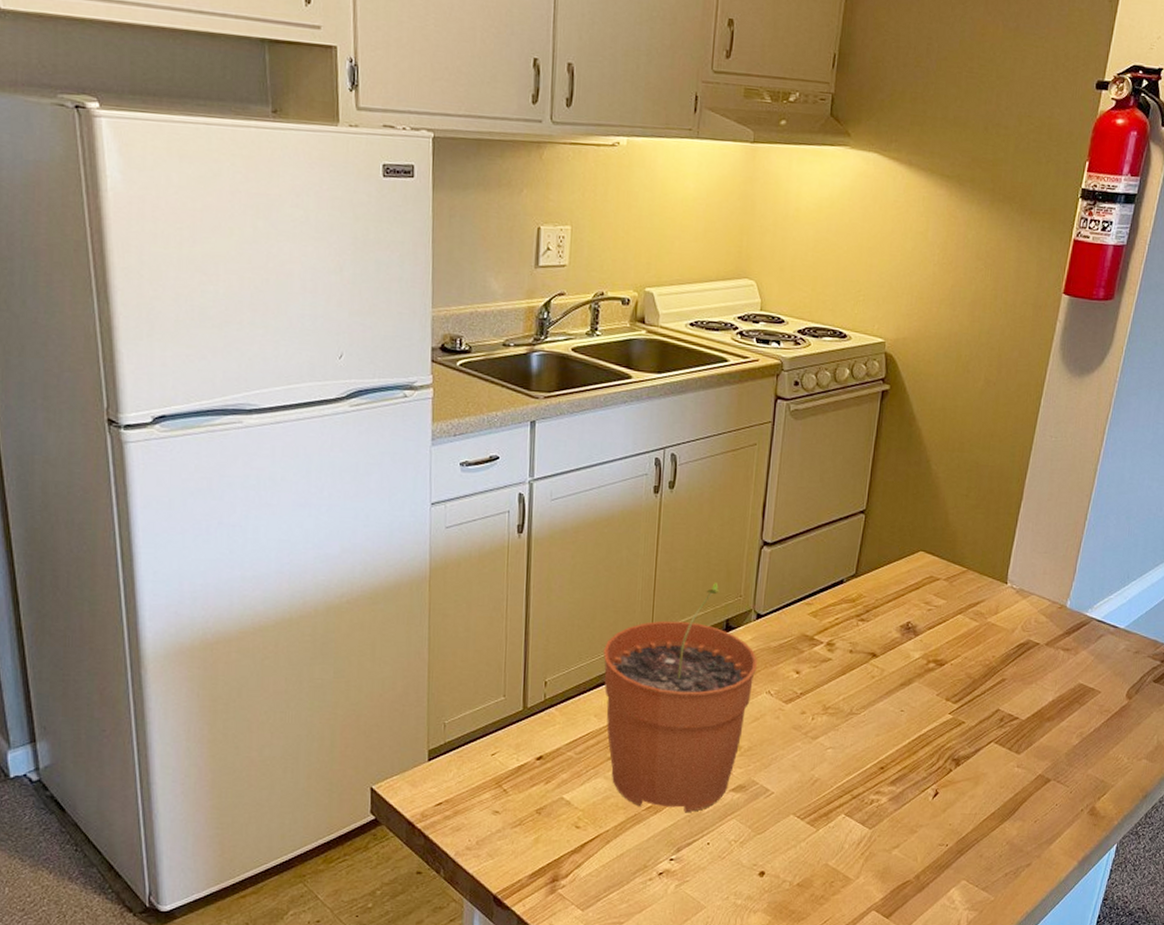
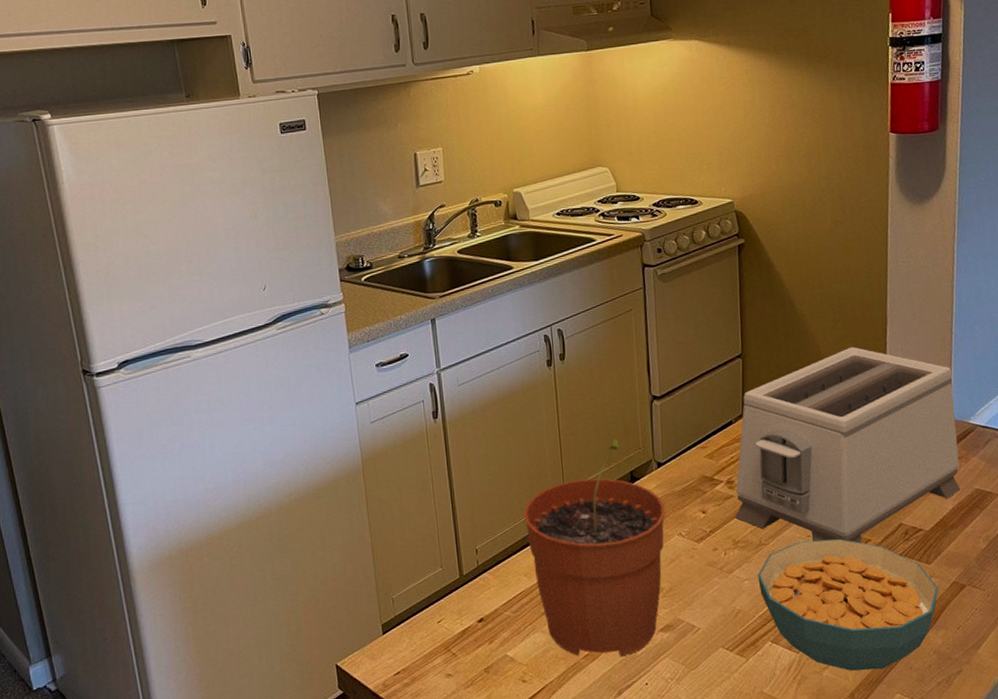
toaster: none [830,518,1079,725] -> present [735,346,961,544]
cereal bowl: none [842,715,1024,854] -> present [757,538,939,671]

